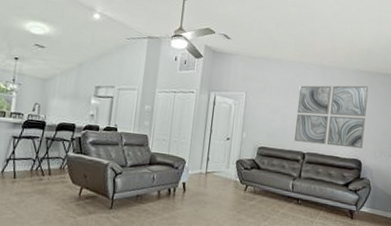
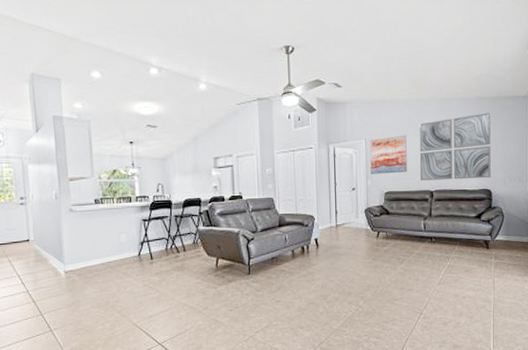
wall art: none [246,93,287,131] -> present [369,135,407,174]

